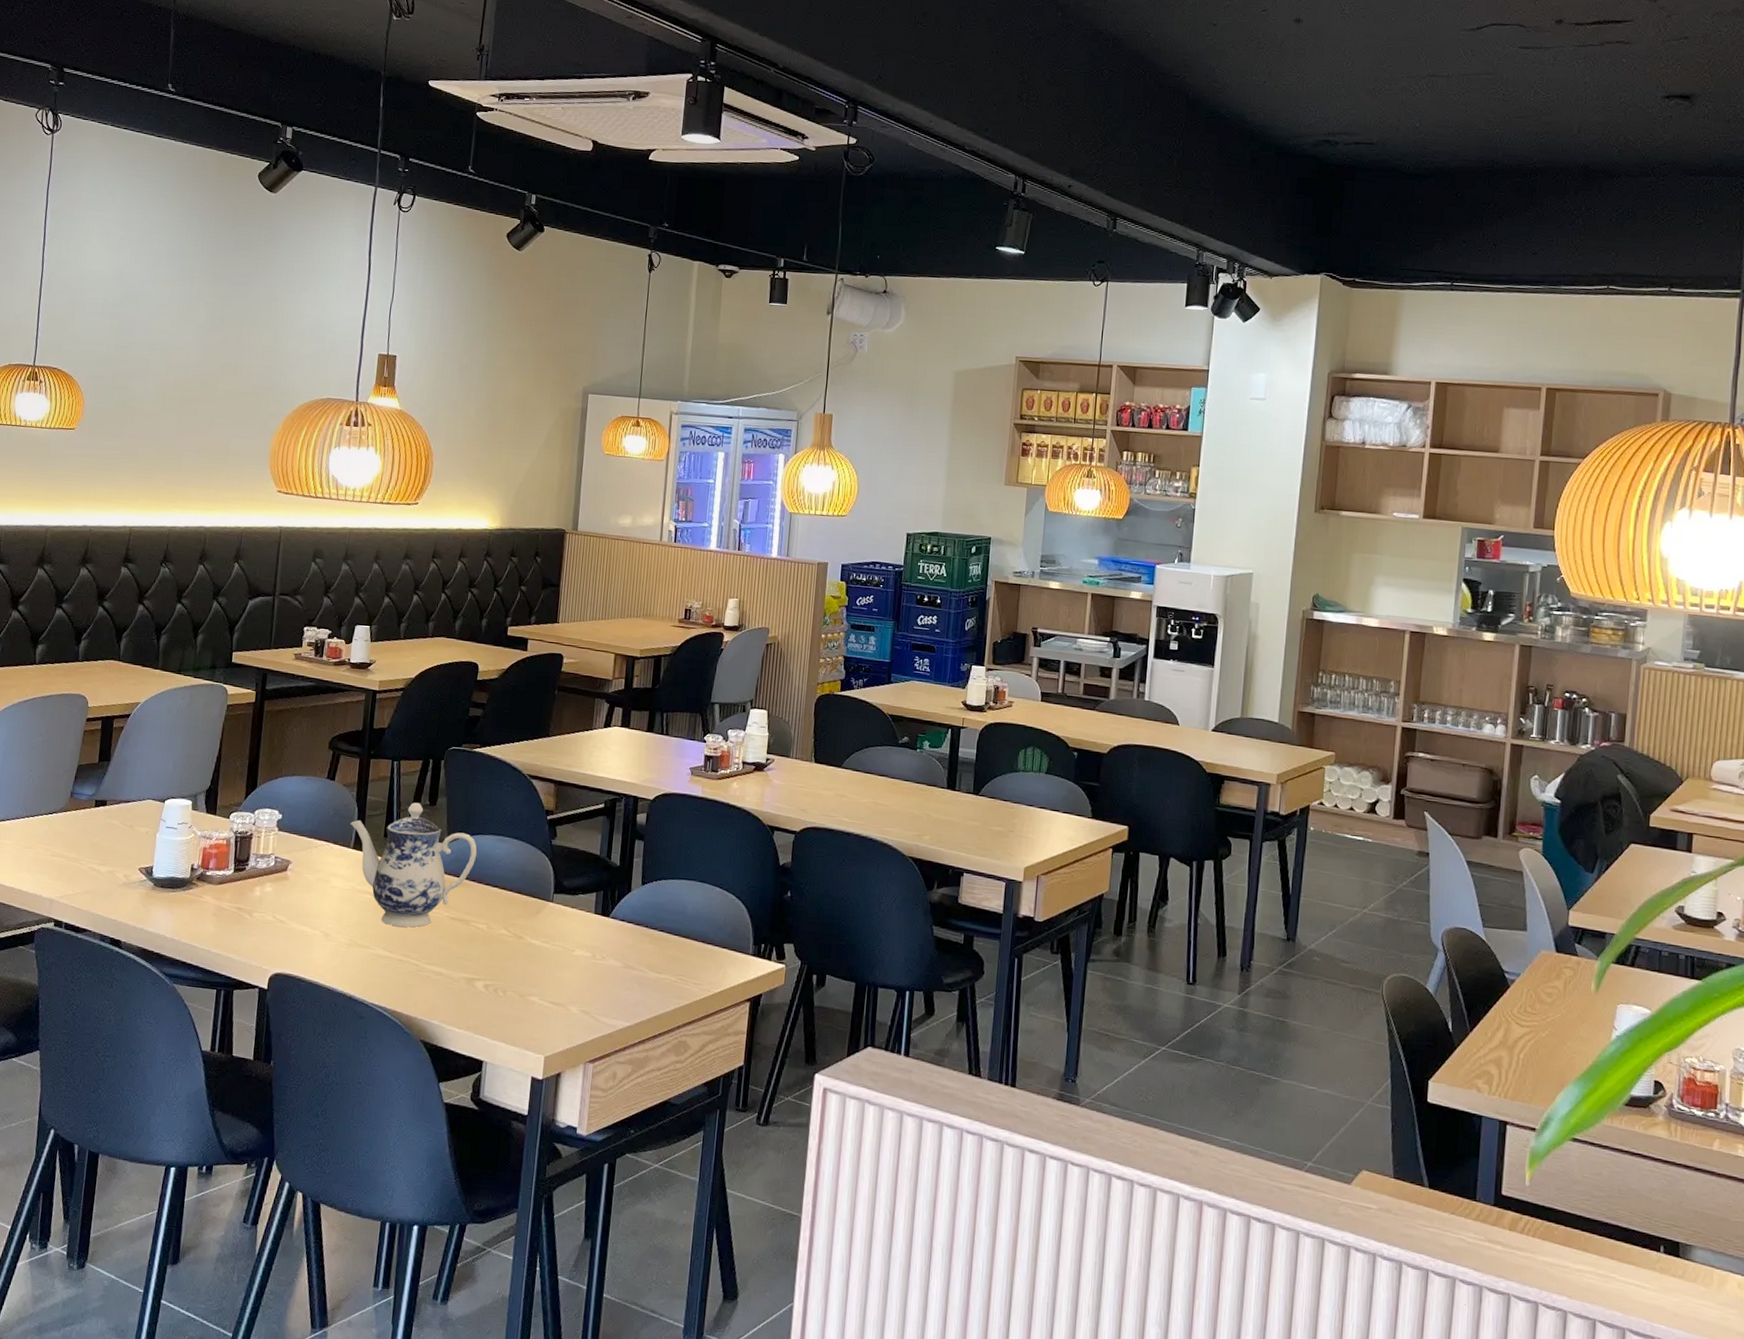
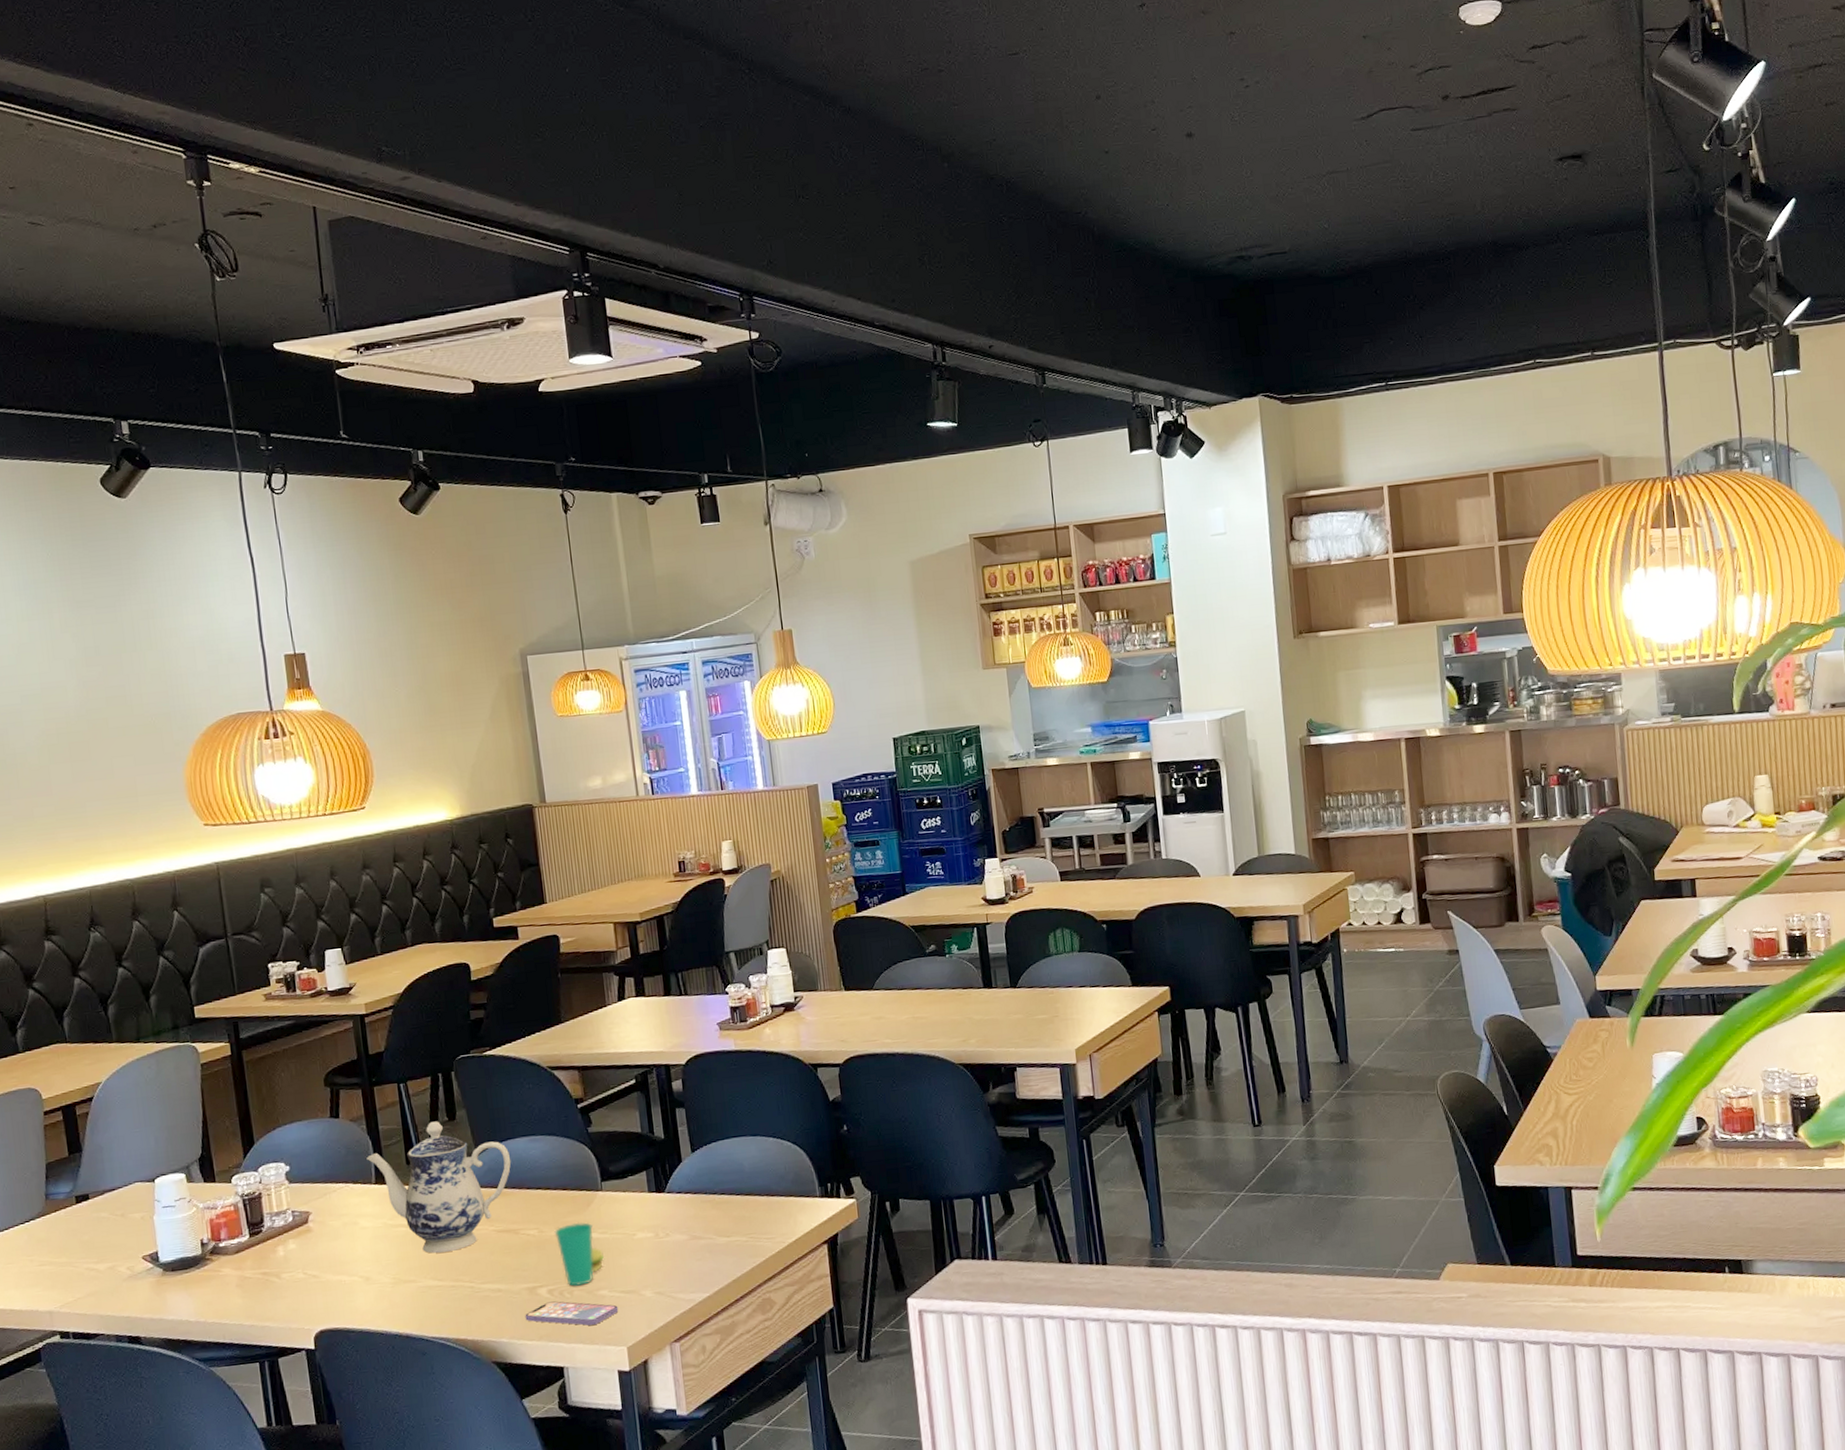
smartphone: none [458,996,545,1028] -> present [525,1301,619,1326]
cup: none [501,926,542,988] -> present [554,1222,604,1286]

